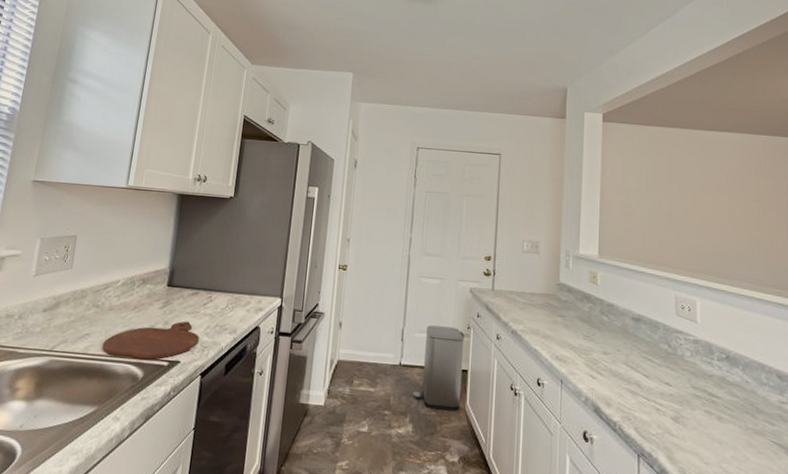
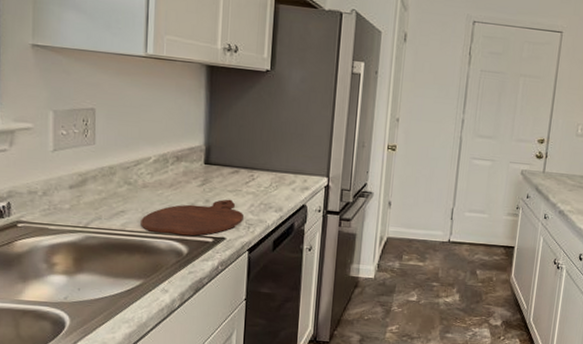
pedal bin: present [413,325,465,411] -> none [461,205,514,283]

